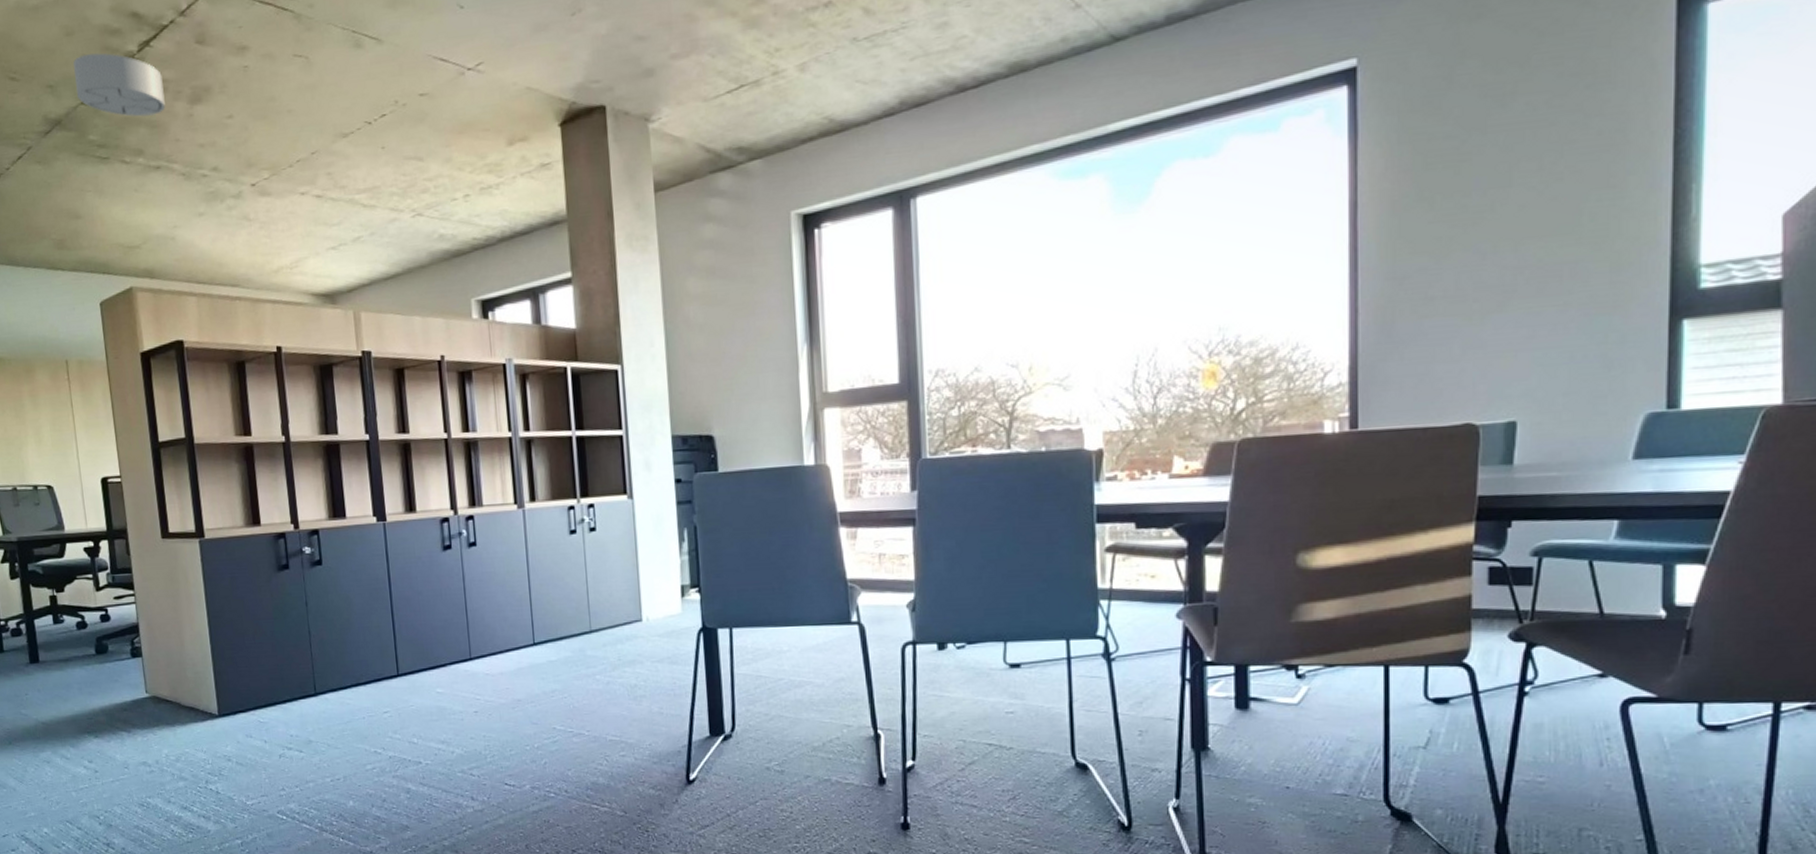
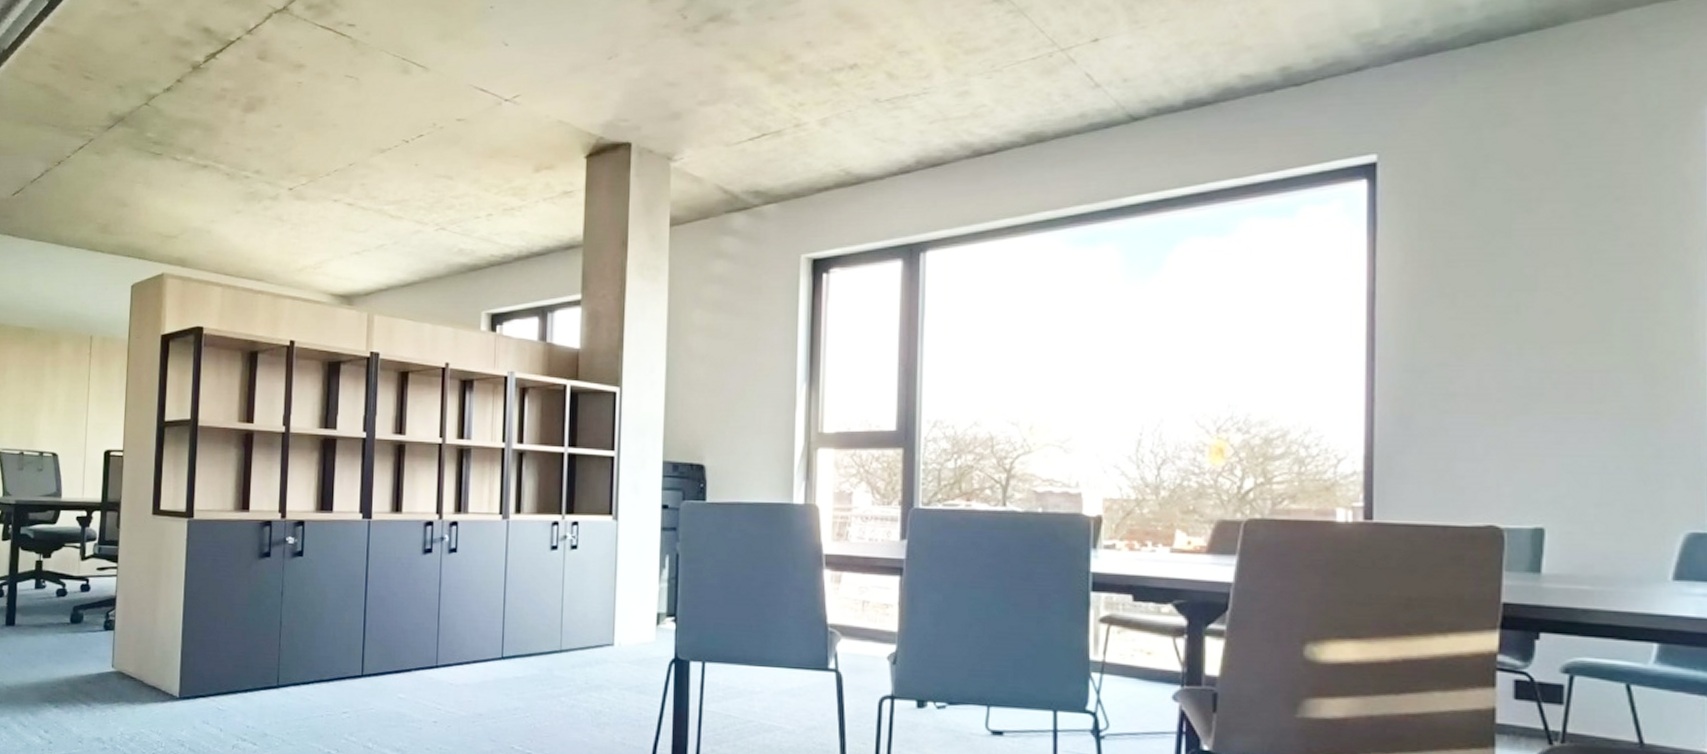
ceiling light: present [73,53,165,117] -> none [143,61,222,120]

